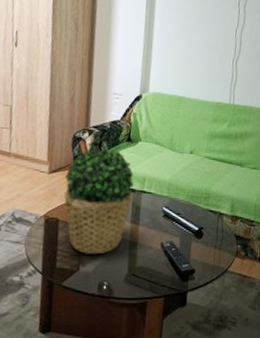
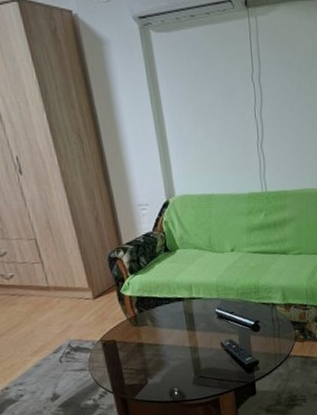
potted plant: present [63,147,134,255] -> none [111,262,184,368]

